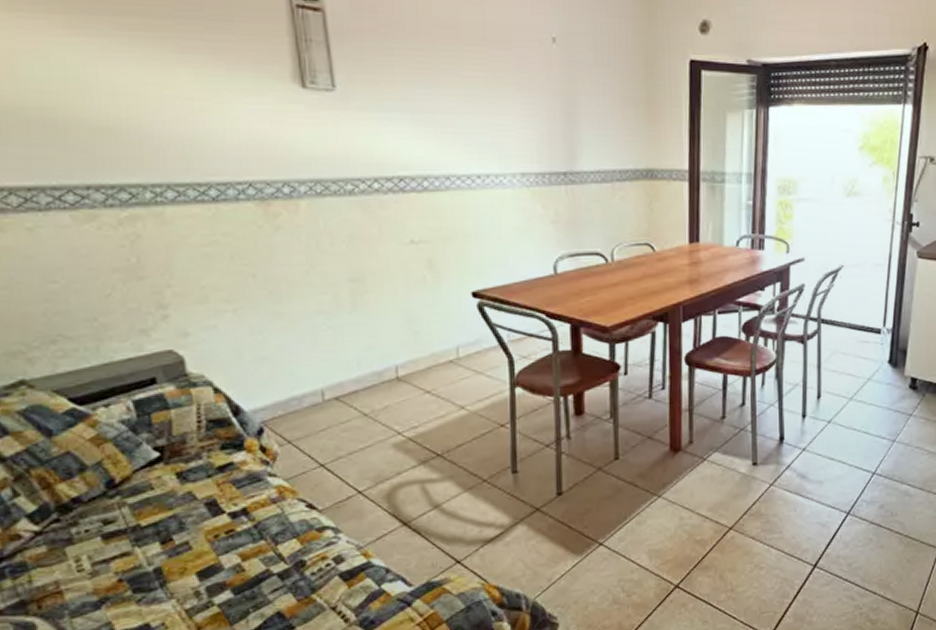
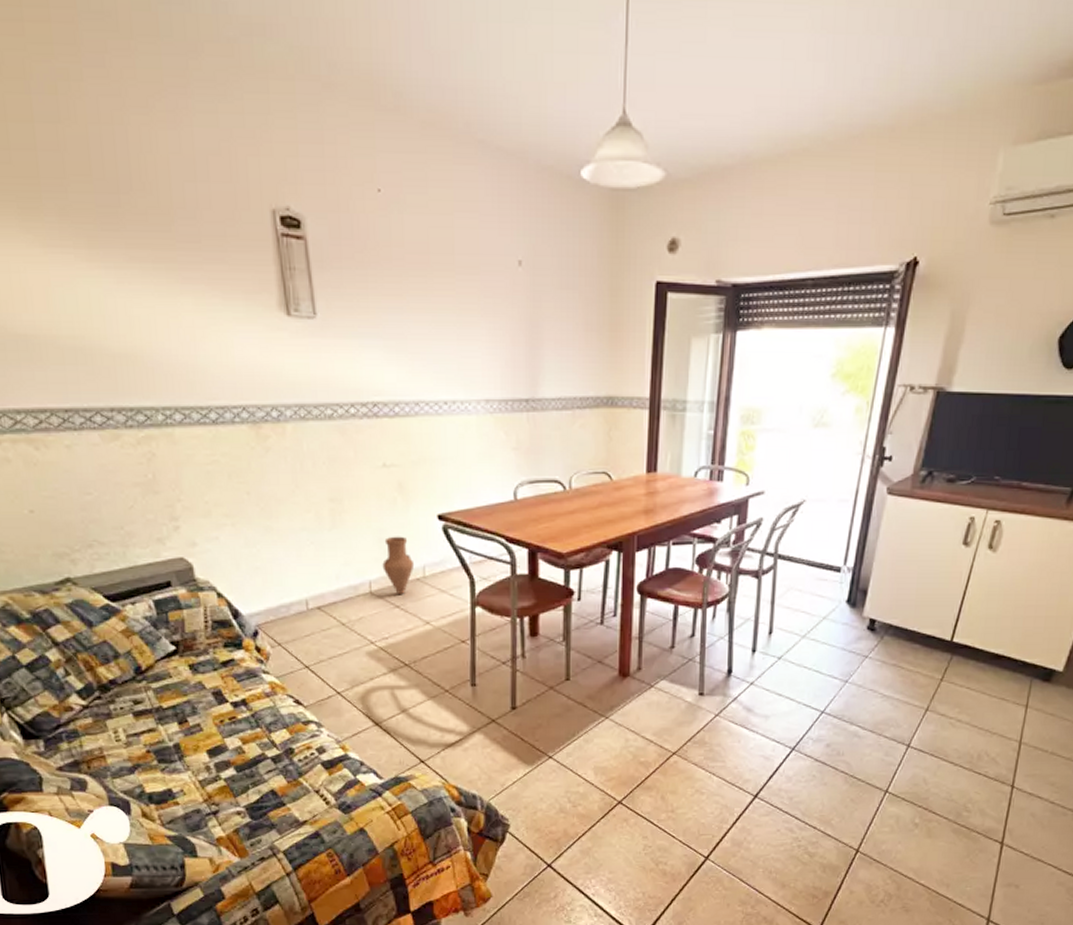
vase: none [410,316,447,380] -> present [382,536,415,595]

